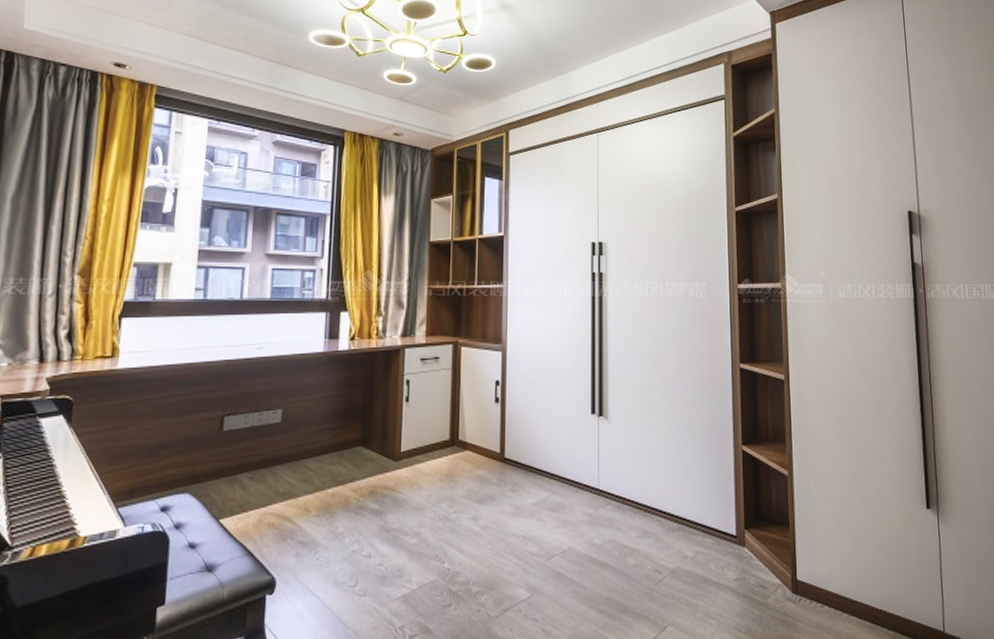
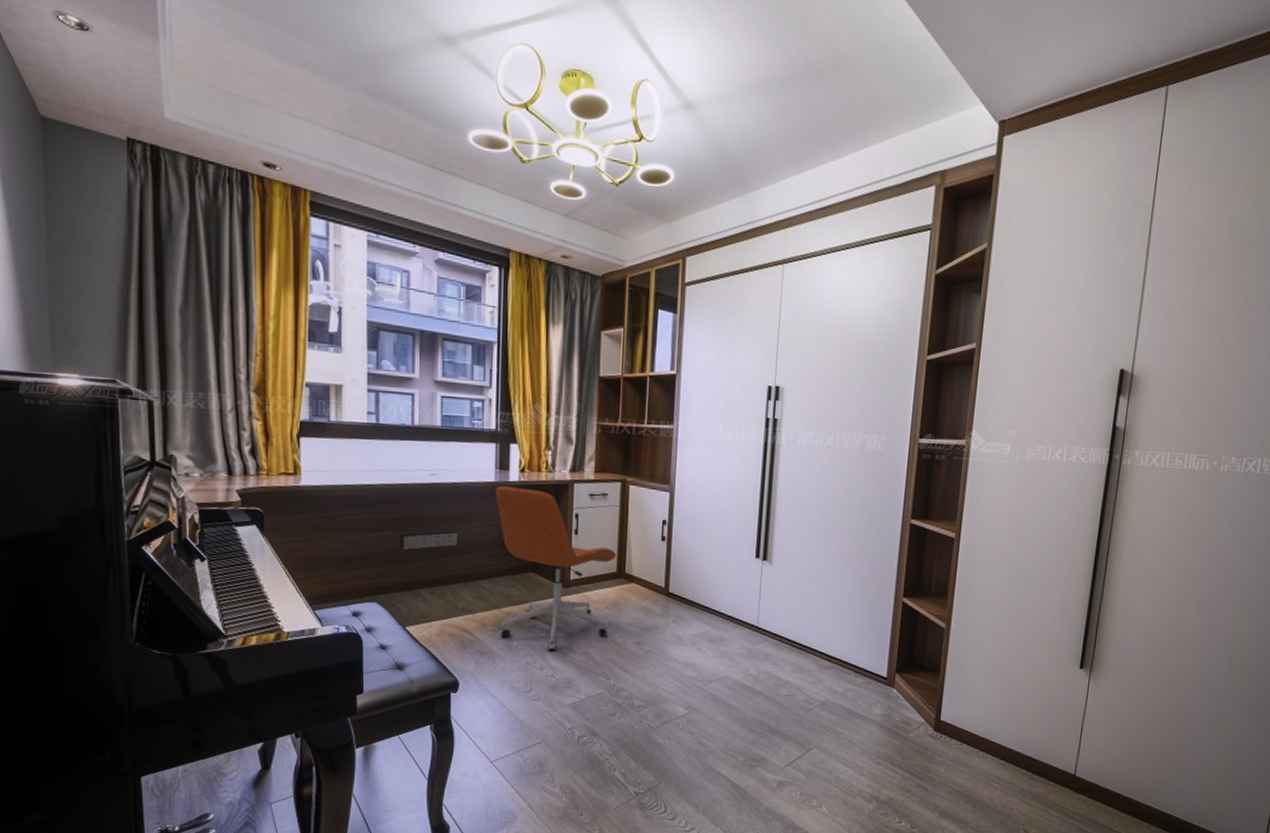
office chair: none [323,355,449,535] -> present [495,485,617,651]

